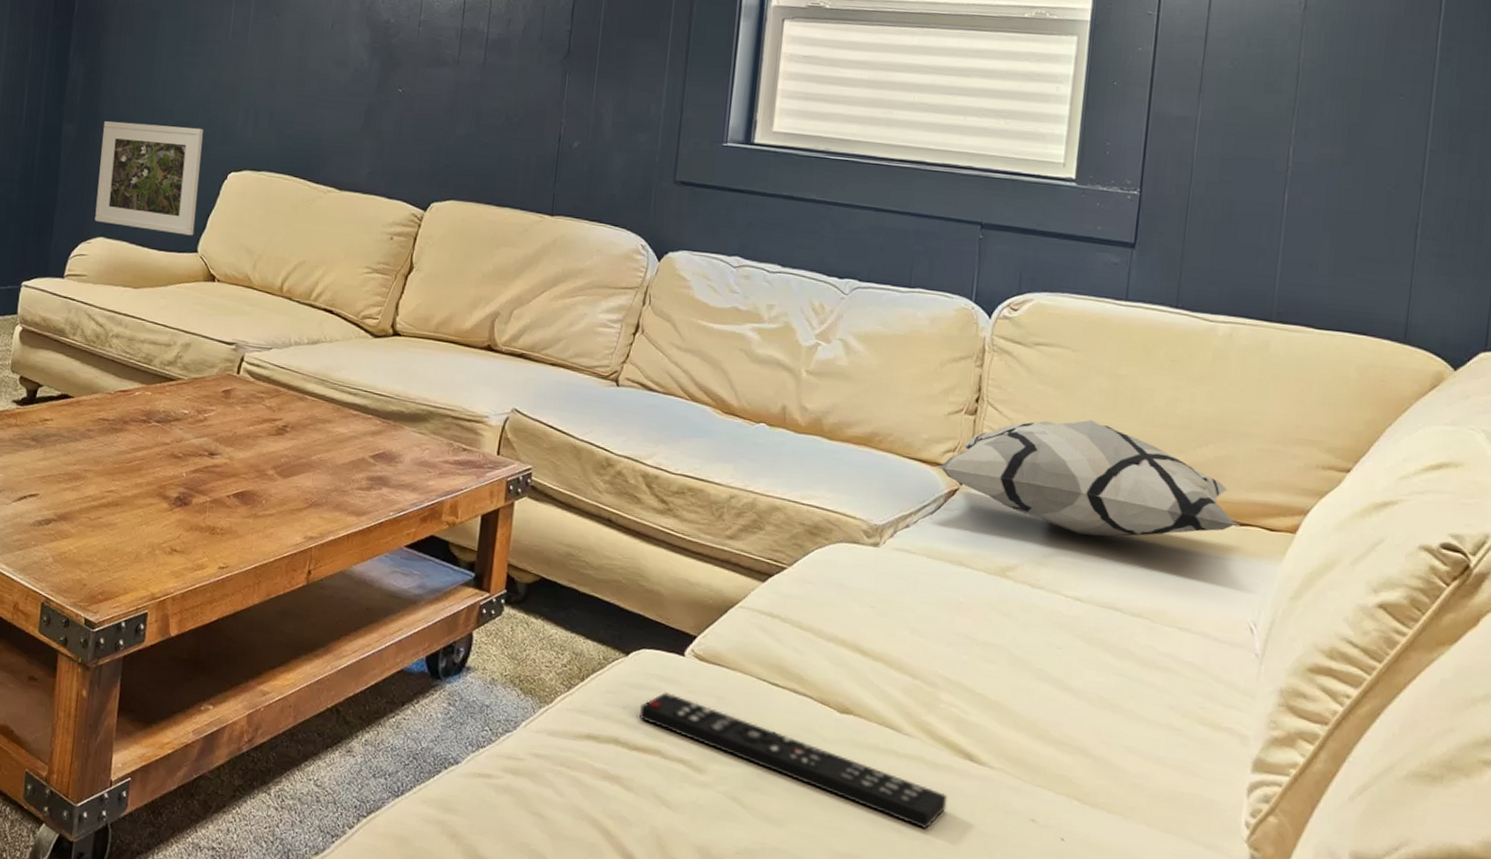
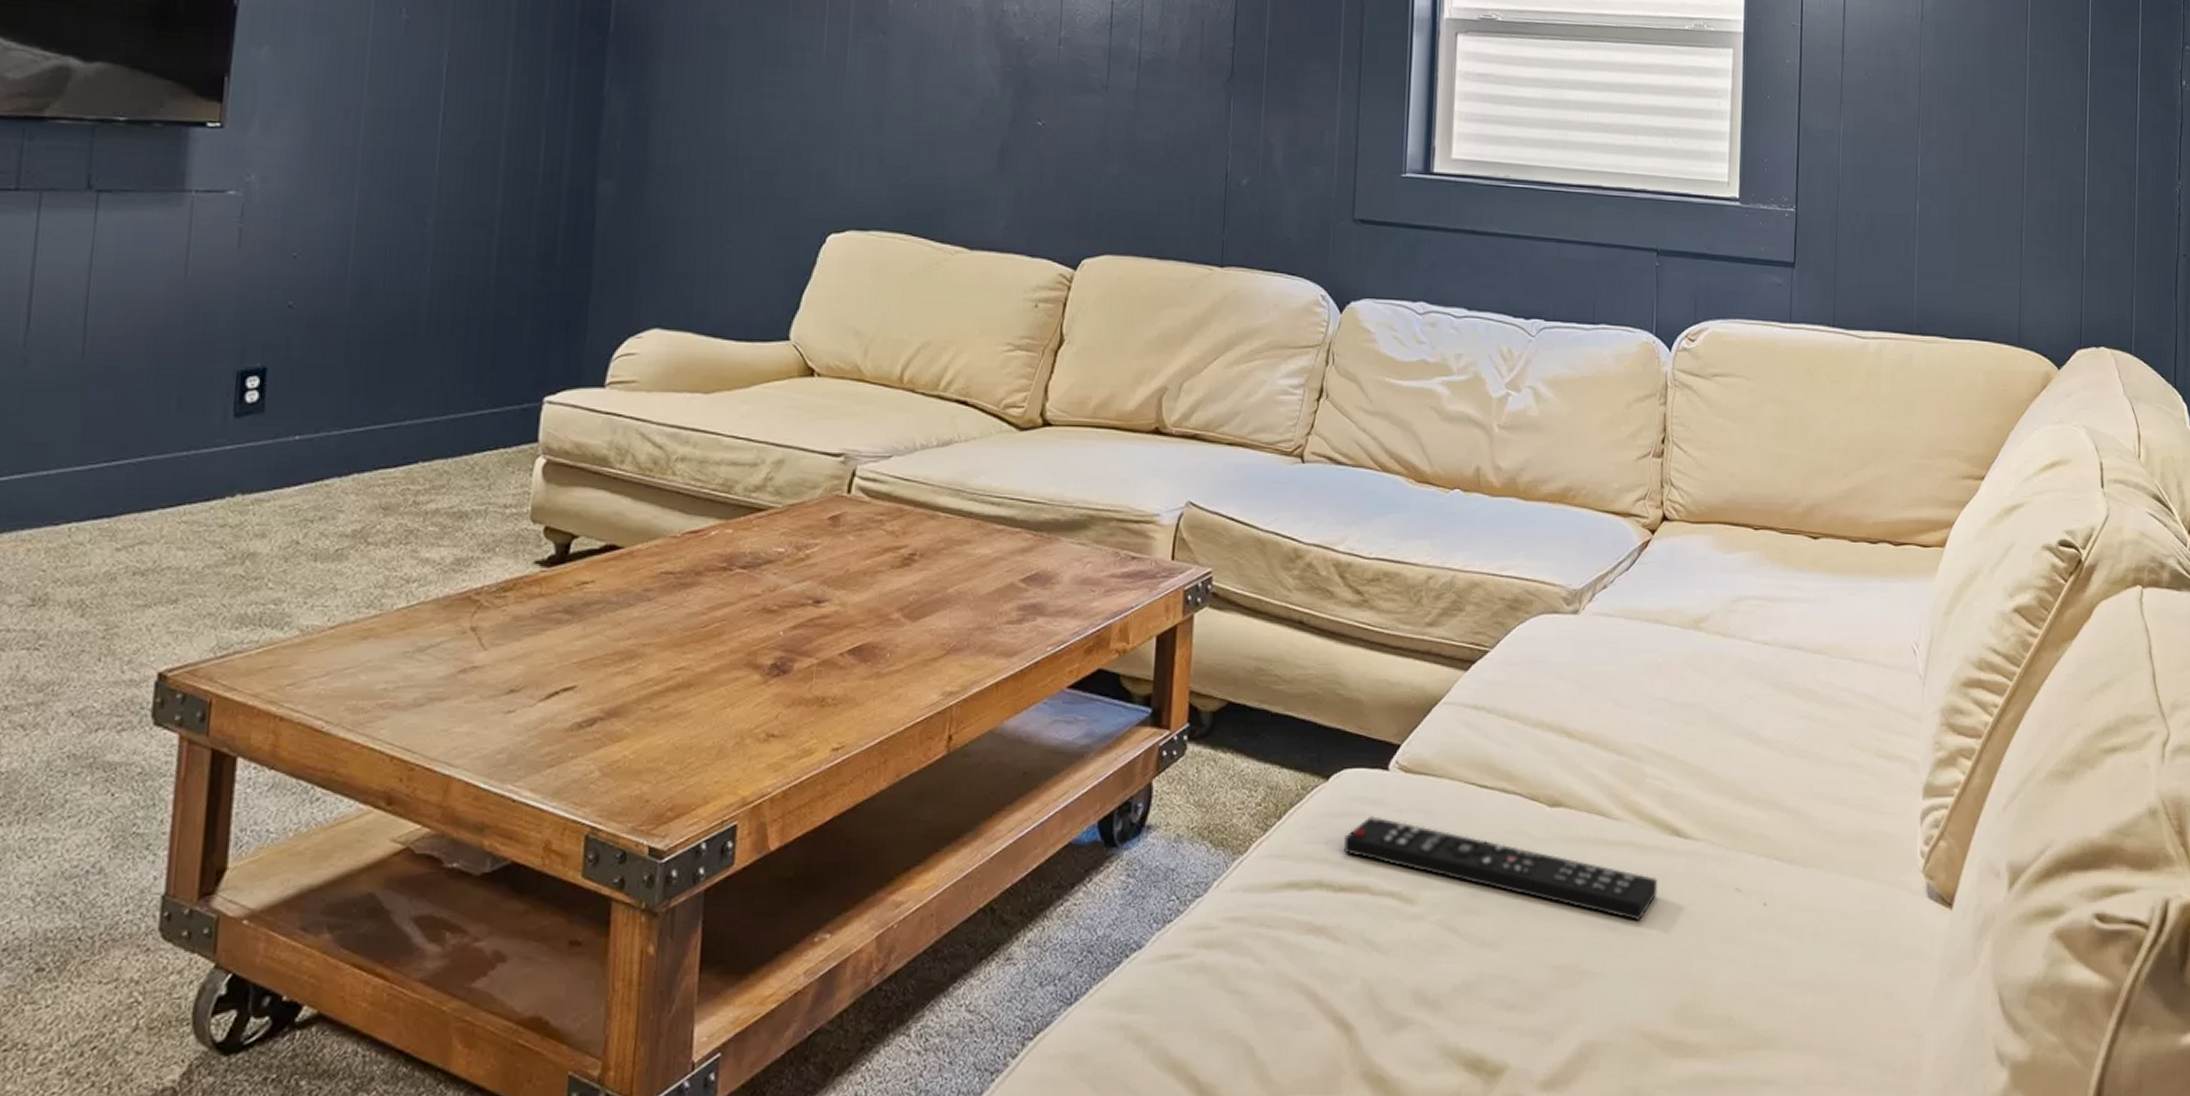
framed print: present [95,121,203,236] -> none [646,174,792,319]
decorative pillow: present [937,420,1240,537] -> none [1630,451,1898,575]

